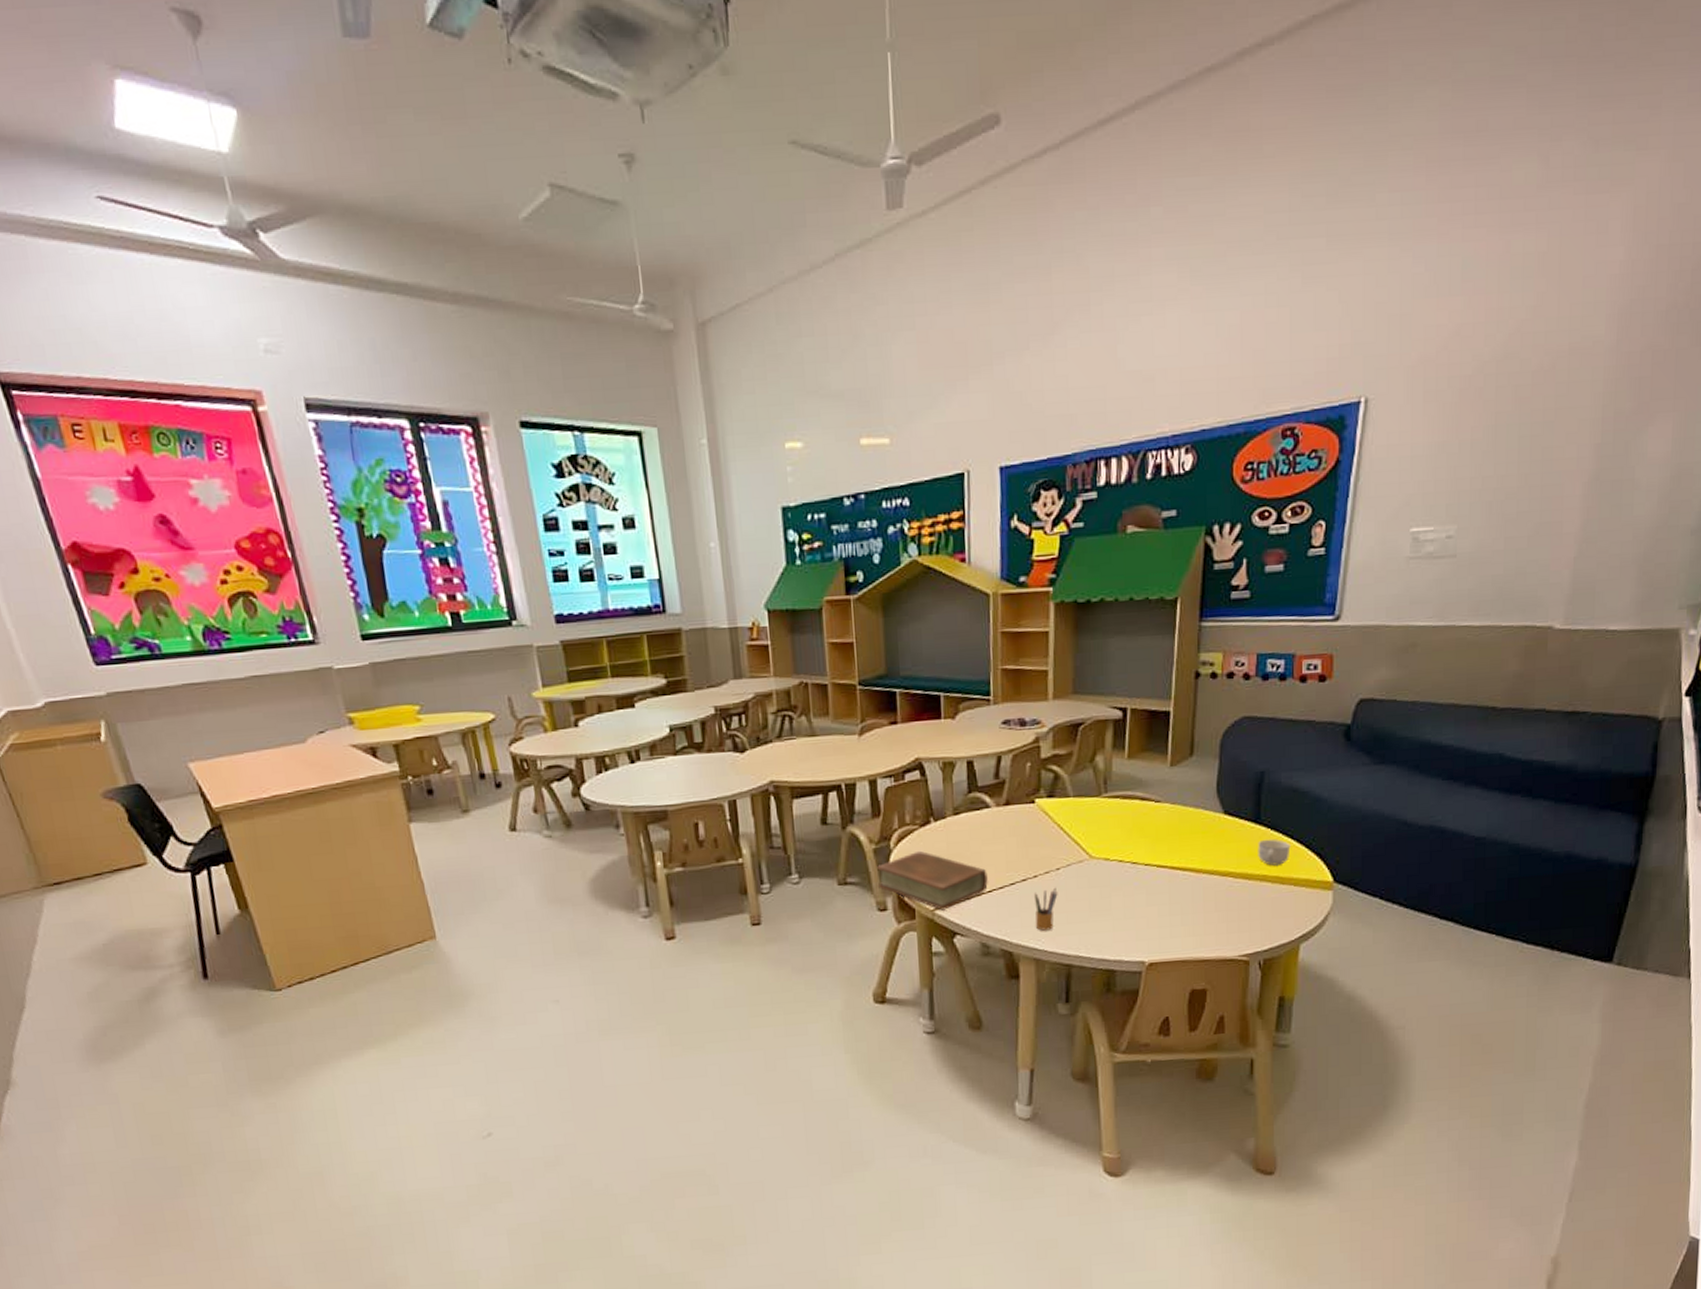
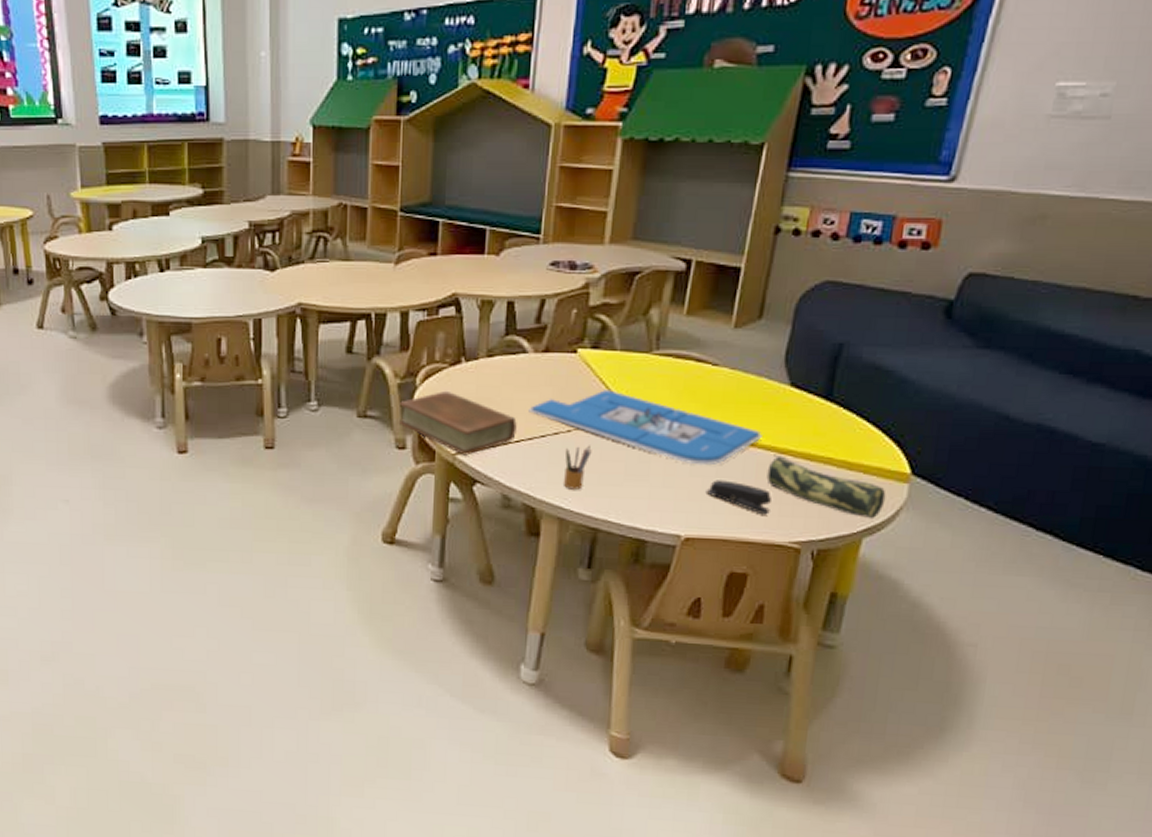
board game: none [997,834,1205,895] -> present [529,390,762,466]
stapler: none [1162,905,1220,934] -> present [706,480,773,515]
pencil case: none [1213,877,1315,927] -> present [766,454,886,519]
cup: present [1258,839,1291,866] -> none [824,418,865,449]

